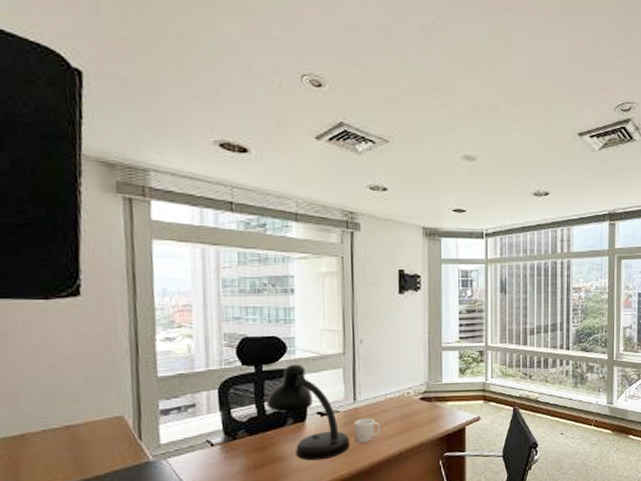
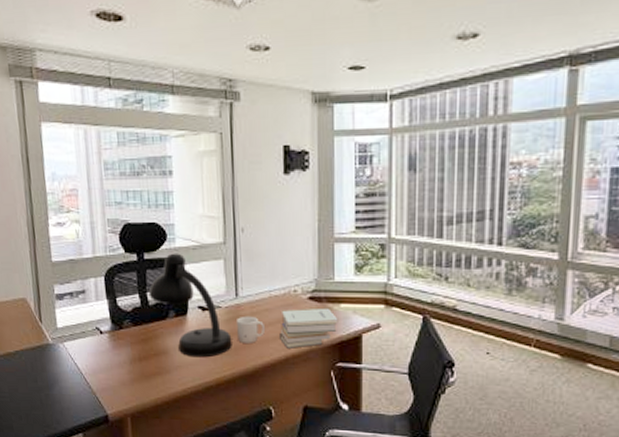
books: none [394,406,446,444] -> present [280,307,338,348]

